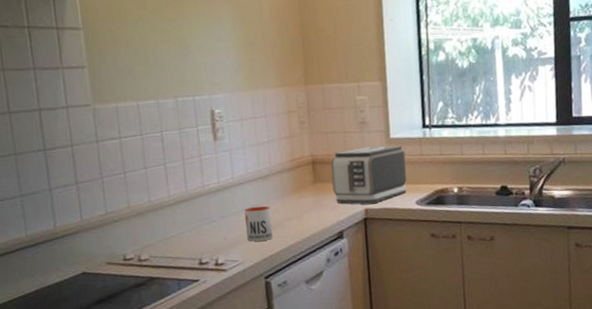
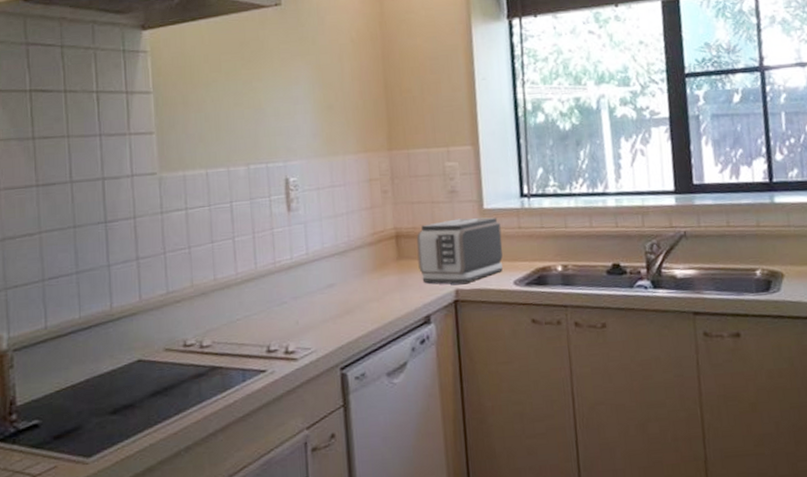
mug: present [244,206,273,242] -> none [319,285,351,327]

